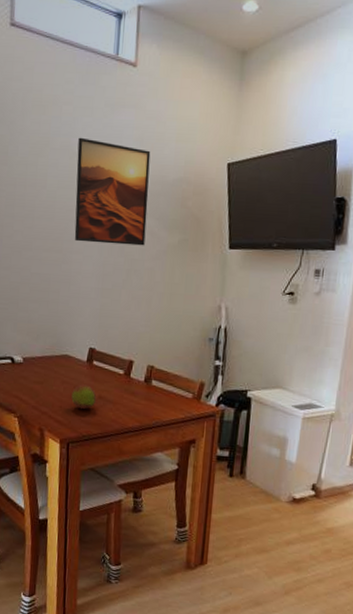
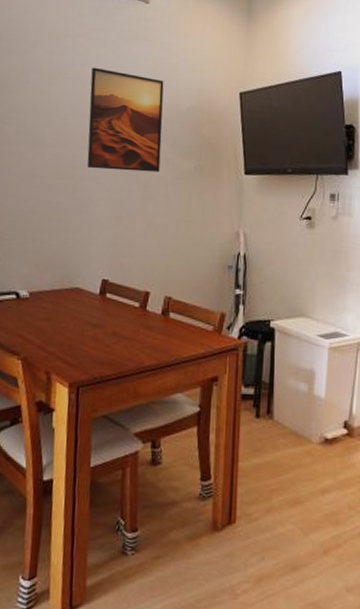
fruit: present [71,384,97,410] -> none [82,319,110,348]

